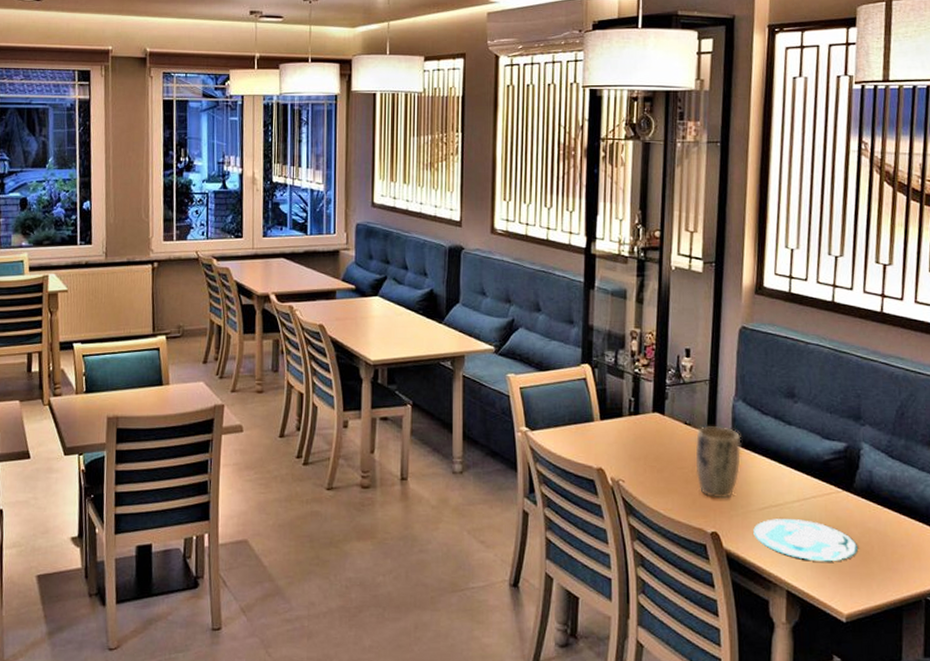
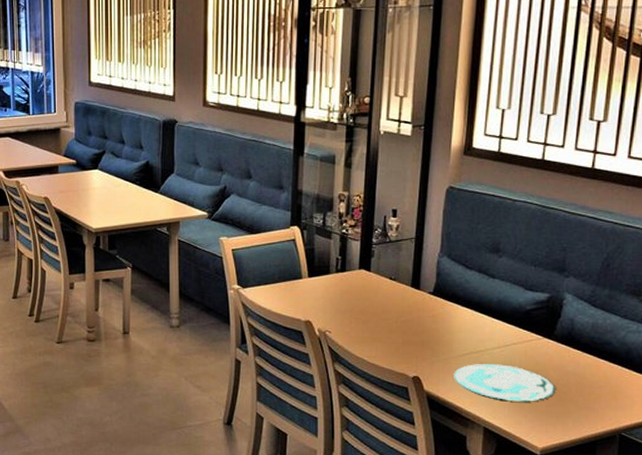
plant pot: present [695,426,742,499] -> none [399,281,445,347]

